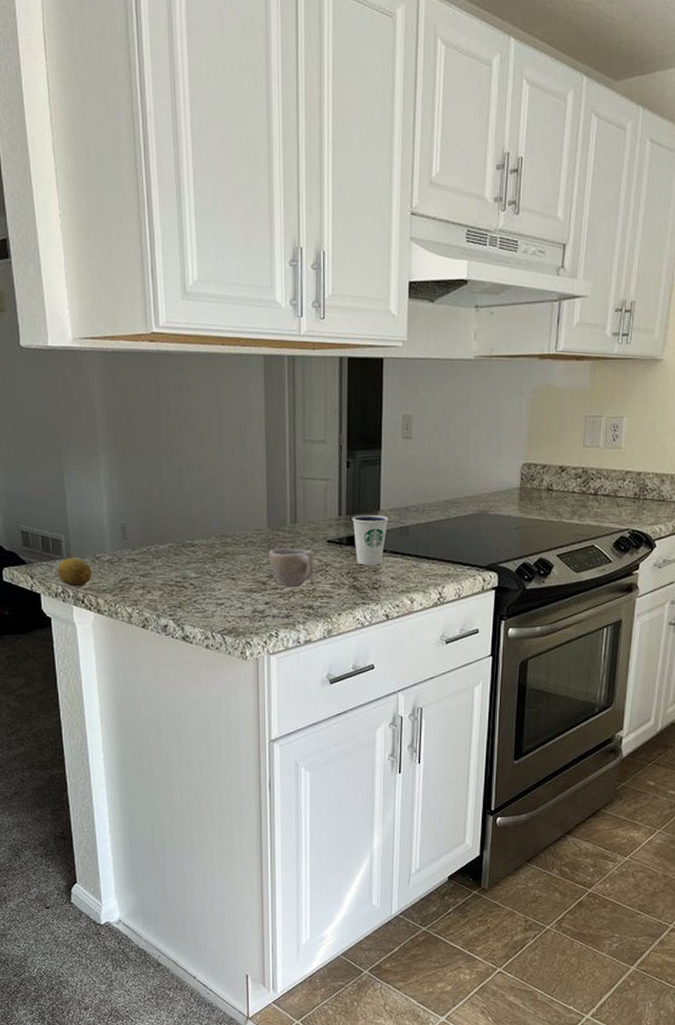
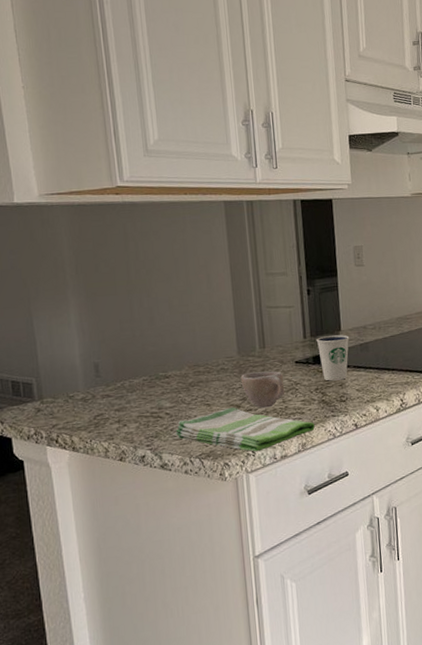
fruit: present [58,558,92,587] -> none [29,399,66,428]
dish towel: none [199,583,343,633] -> present [175,407,315,452]

